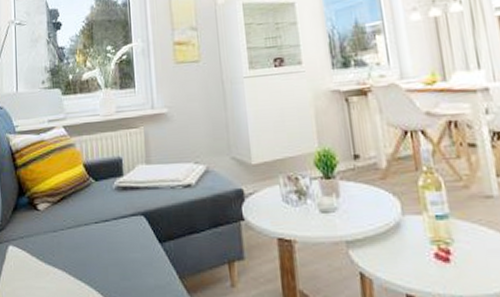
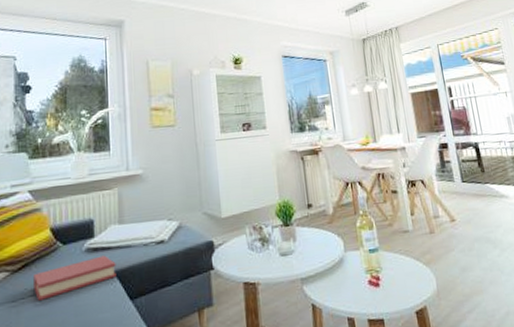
hardback book: none [71,195,145,233] -> present [33,255,117,301]

